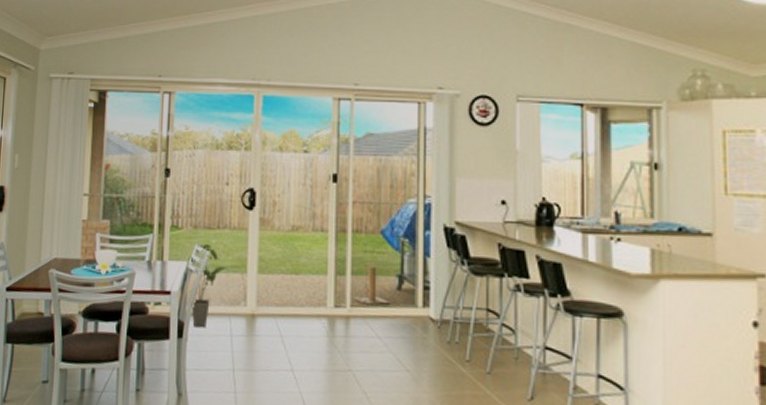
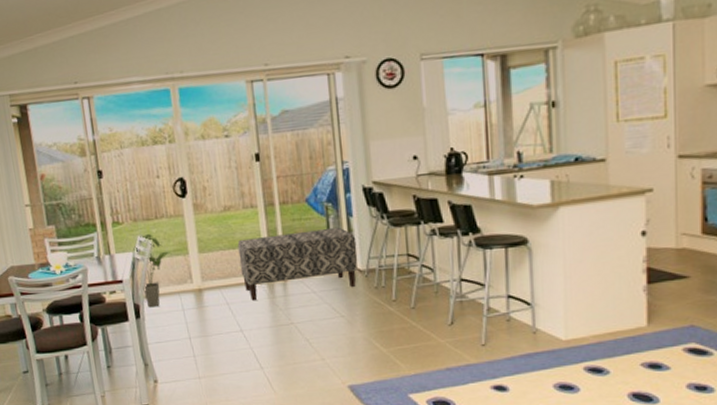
bench: none [300,264,432,338] -> present [237,227,357,301]

